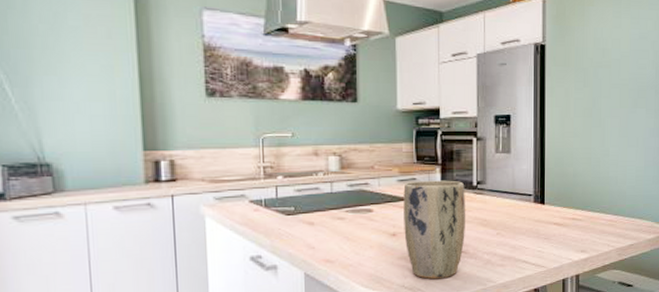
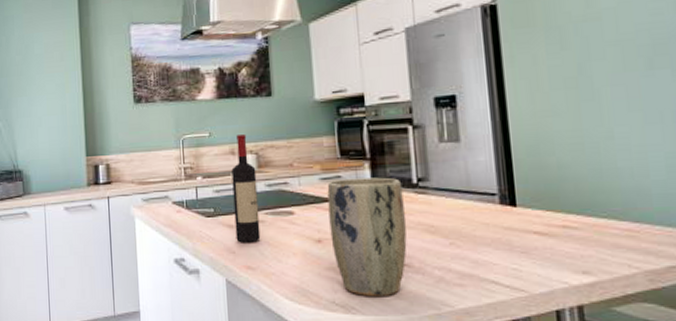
wine bottle: none [314,137,340,239] -> present [231,134,261,243]

